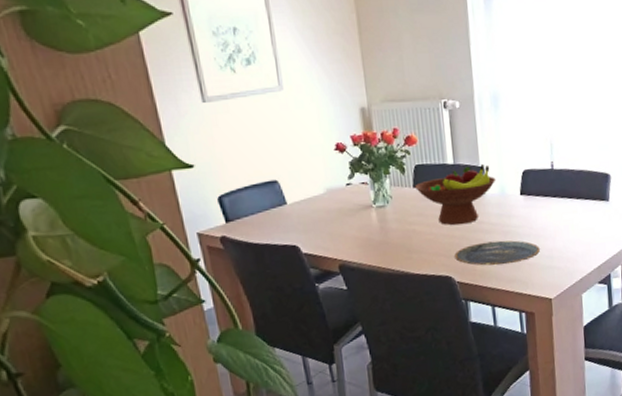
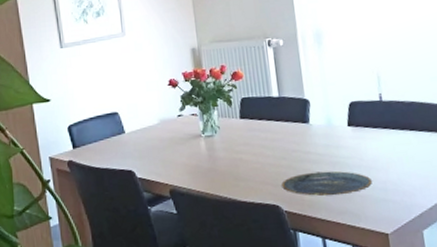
fruit bowl: present [415,163,496,226] -> none [242,96,322,155]

